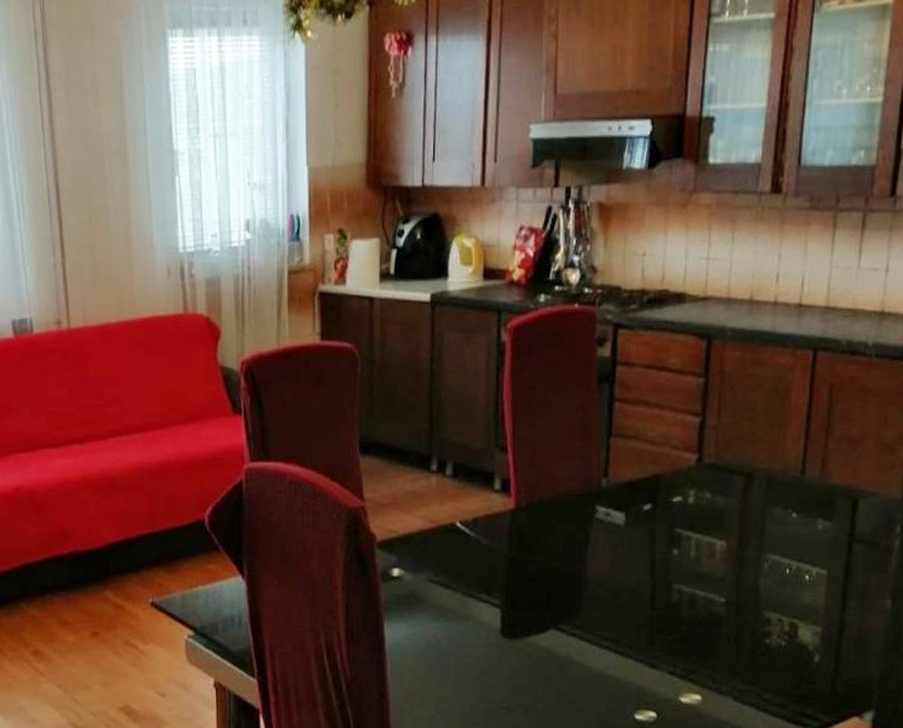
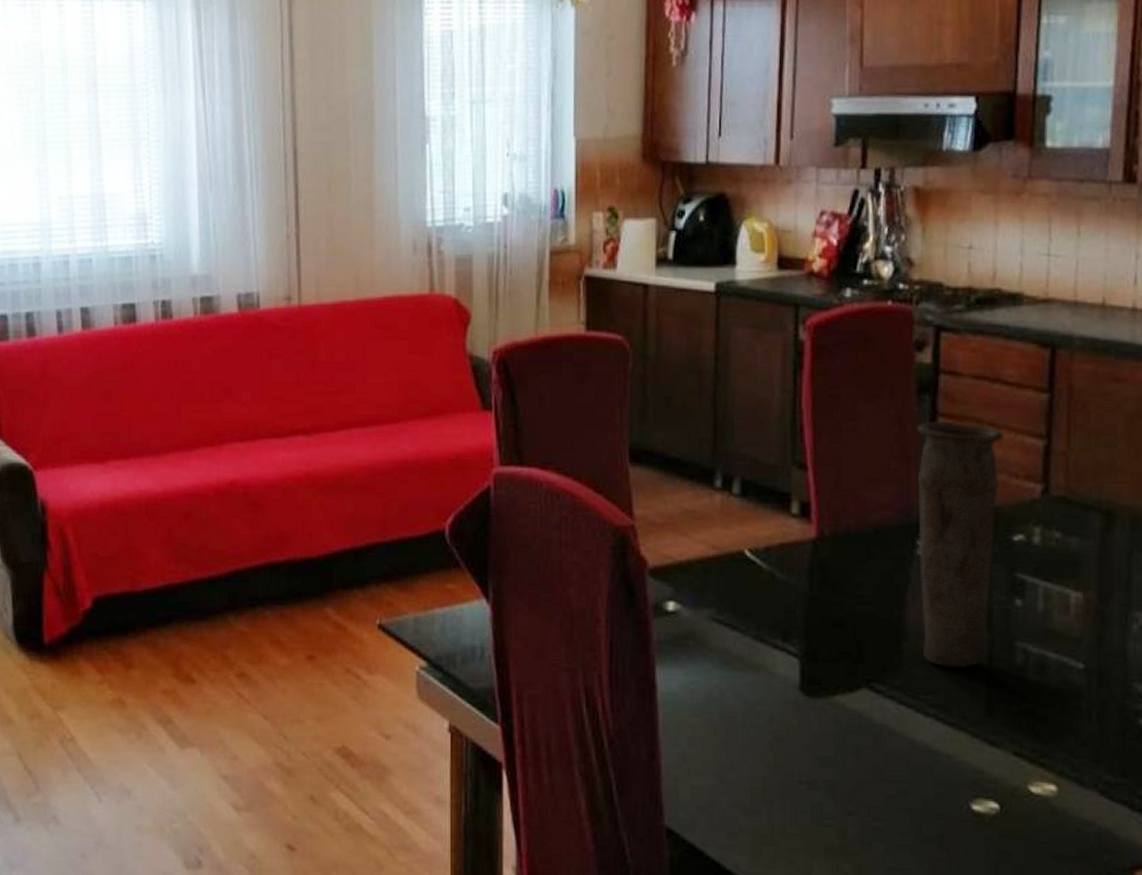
vase: none [597,405,667,608] -> present [917,421,1003,669]

